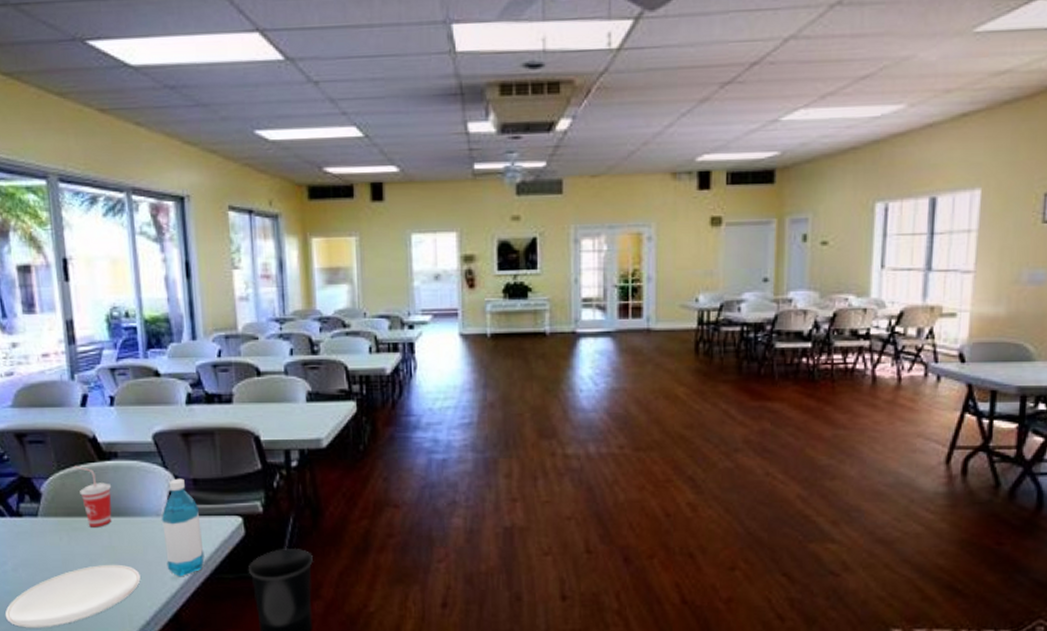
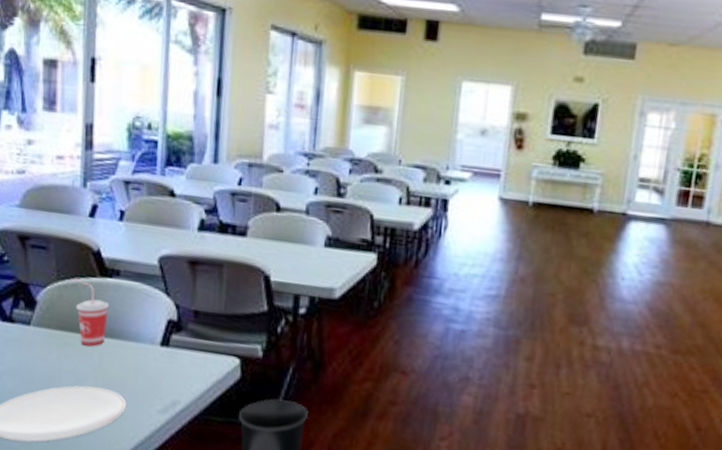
water bottle: present [162,478,205,577] -> none [155,307,197,412]

